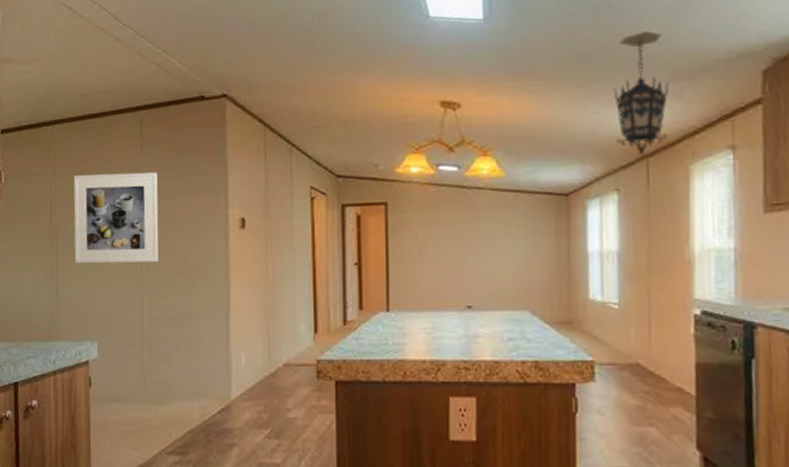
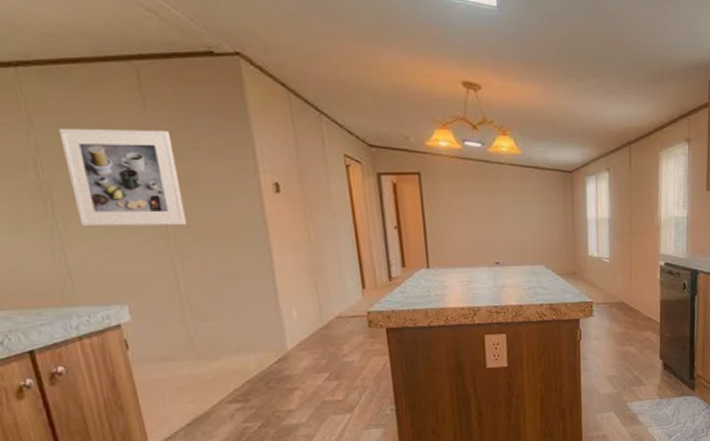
hanging lantern: present [613,31,669,157] -> none [605,37,646,143]

